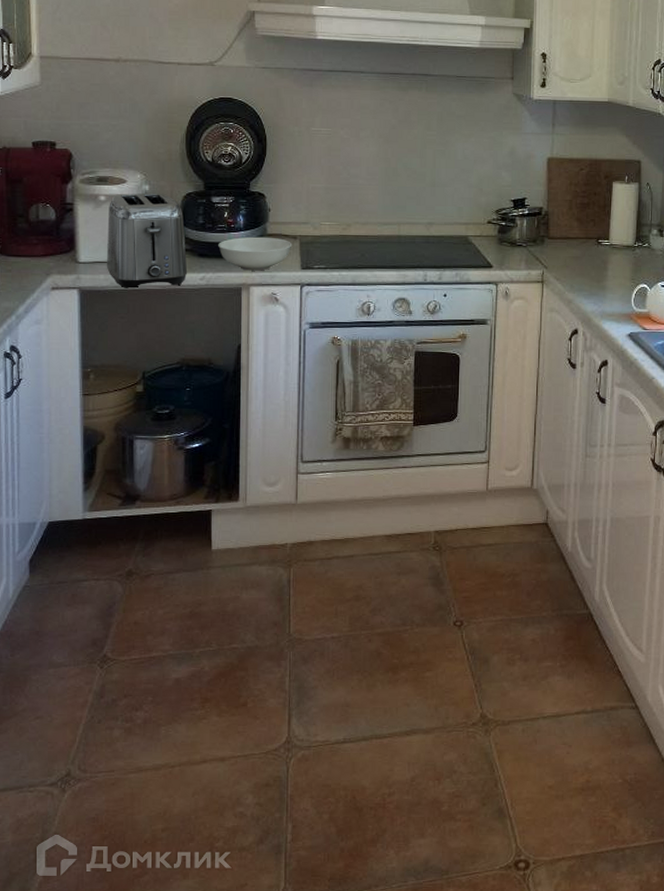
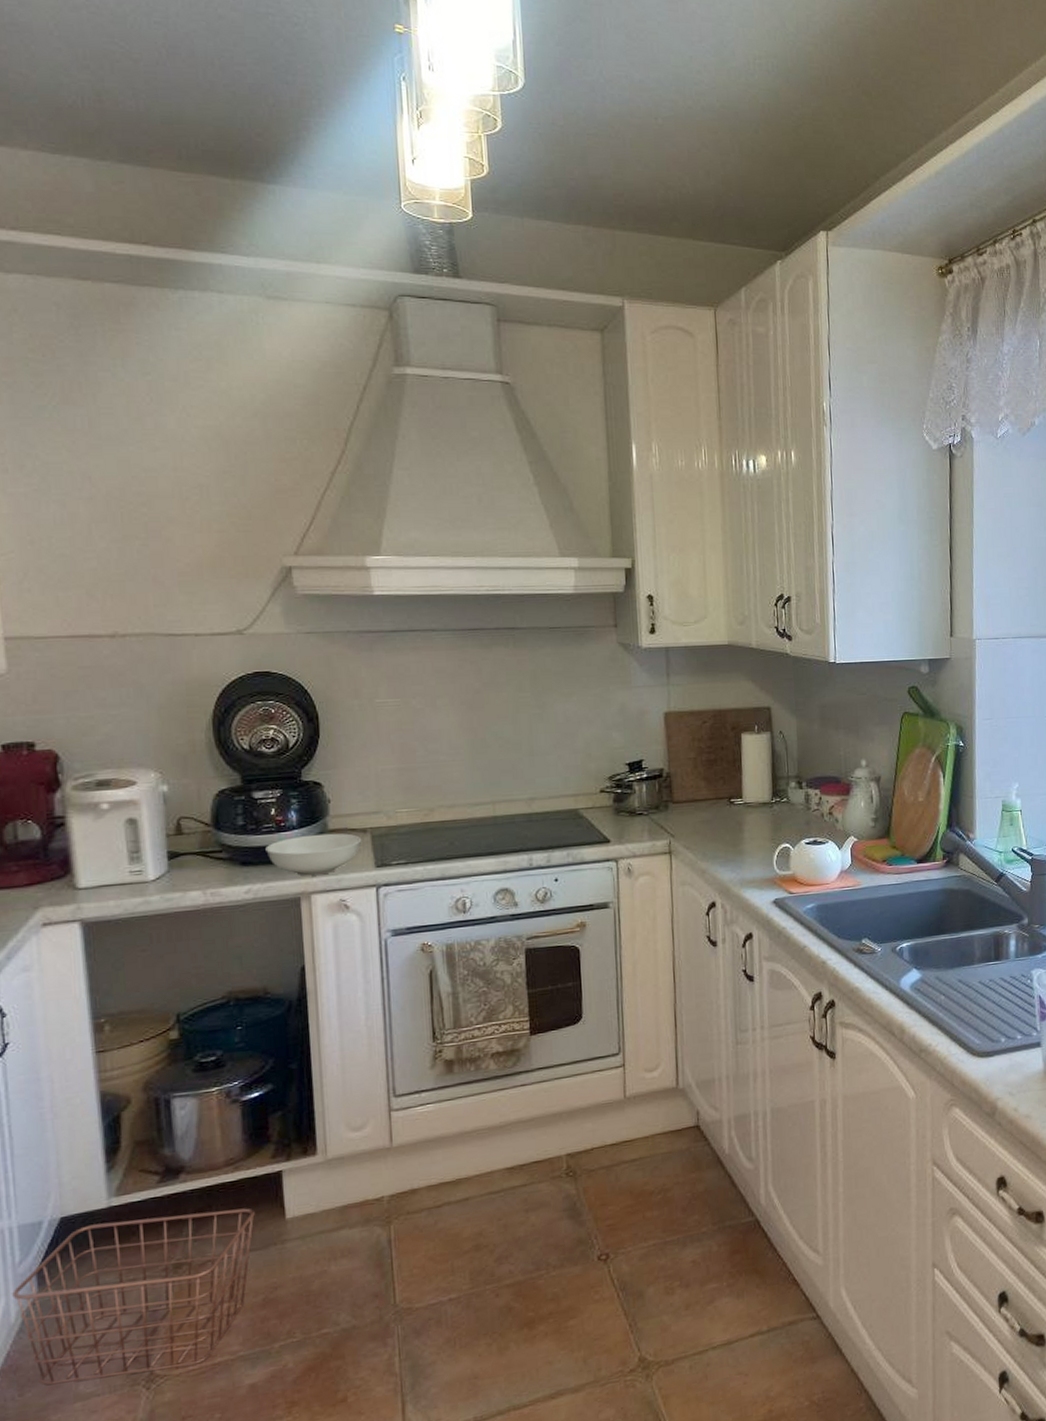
basket: none [11,531,189,655] -> present [12,1208,255,1385]
toaster: present [106,192,188,289] -> none [113,793,228,914]

